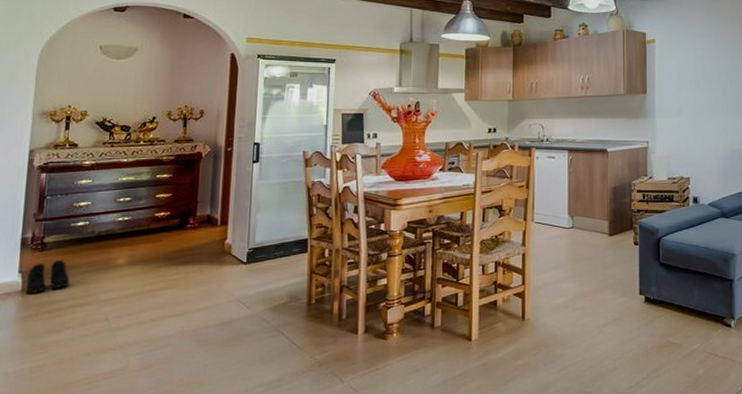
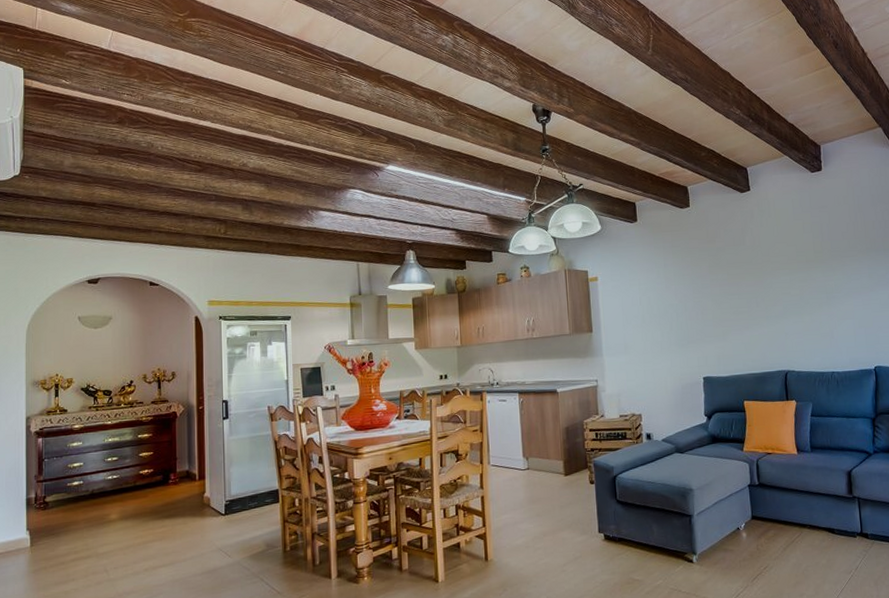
boots: present [25,260,70,295] -> none [33,517,72,550]

